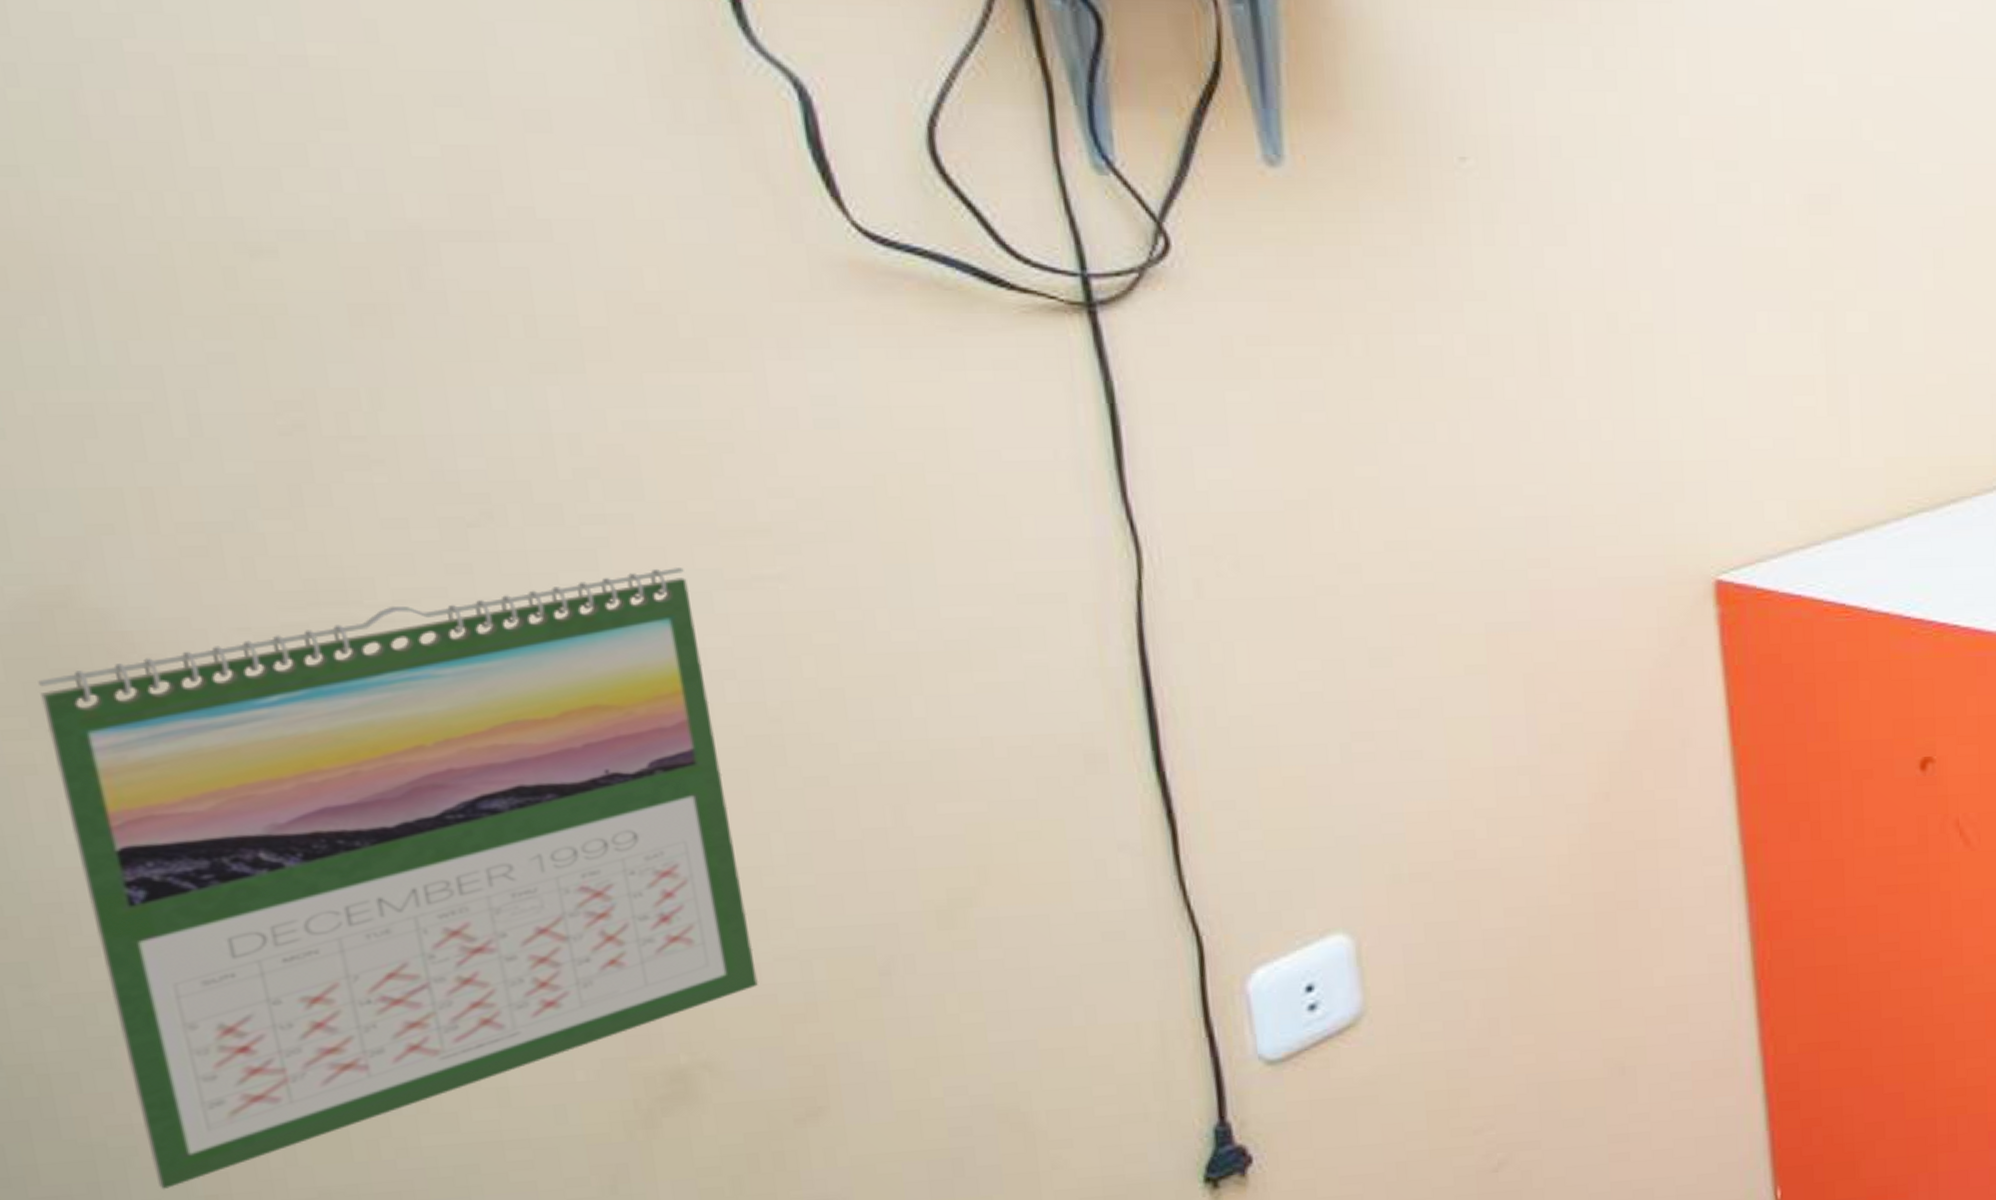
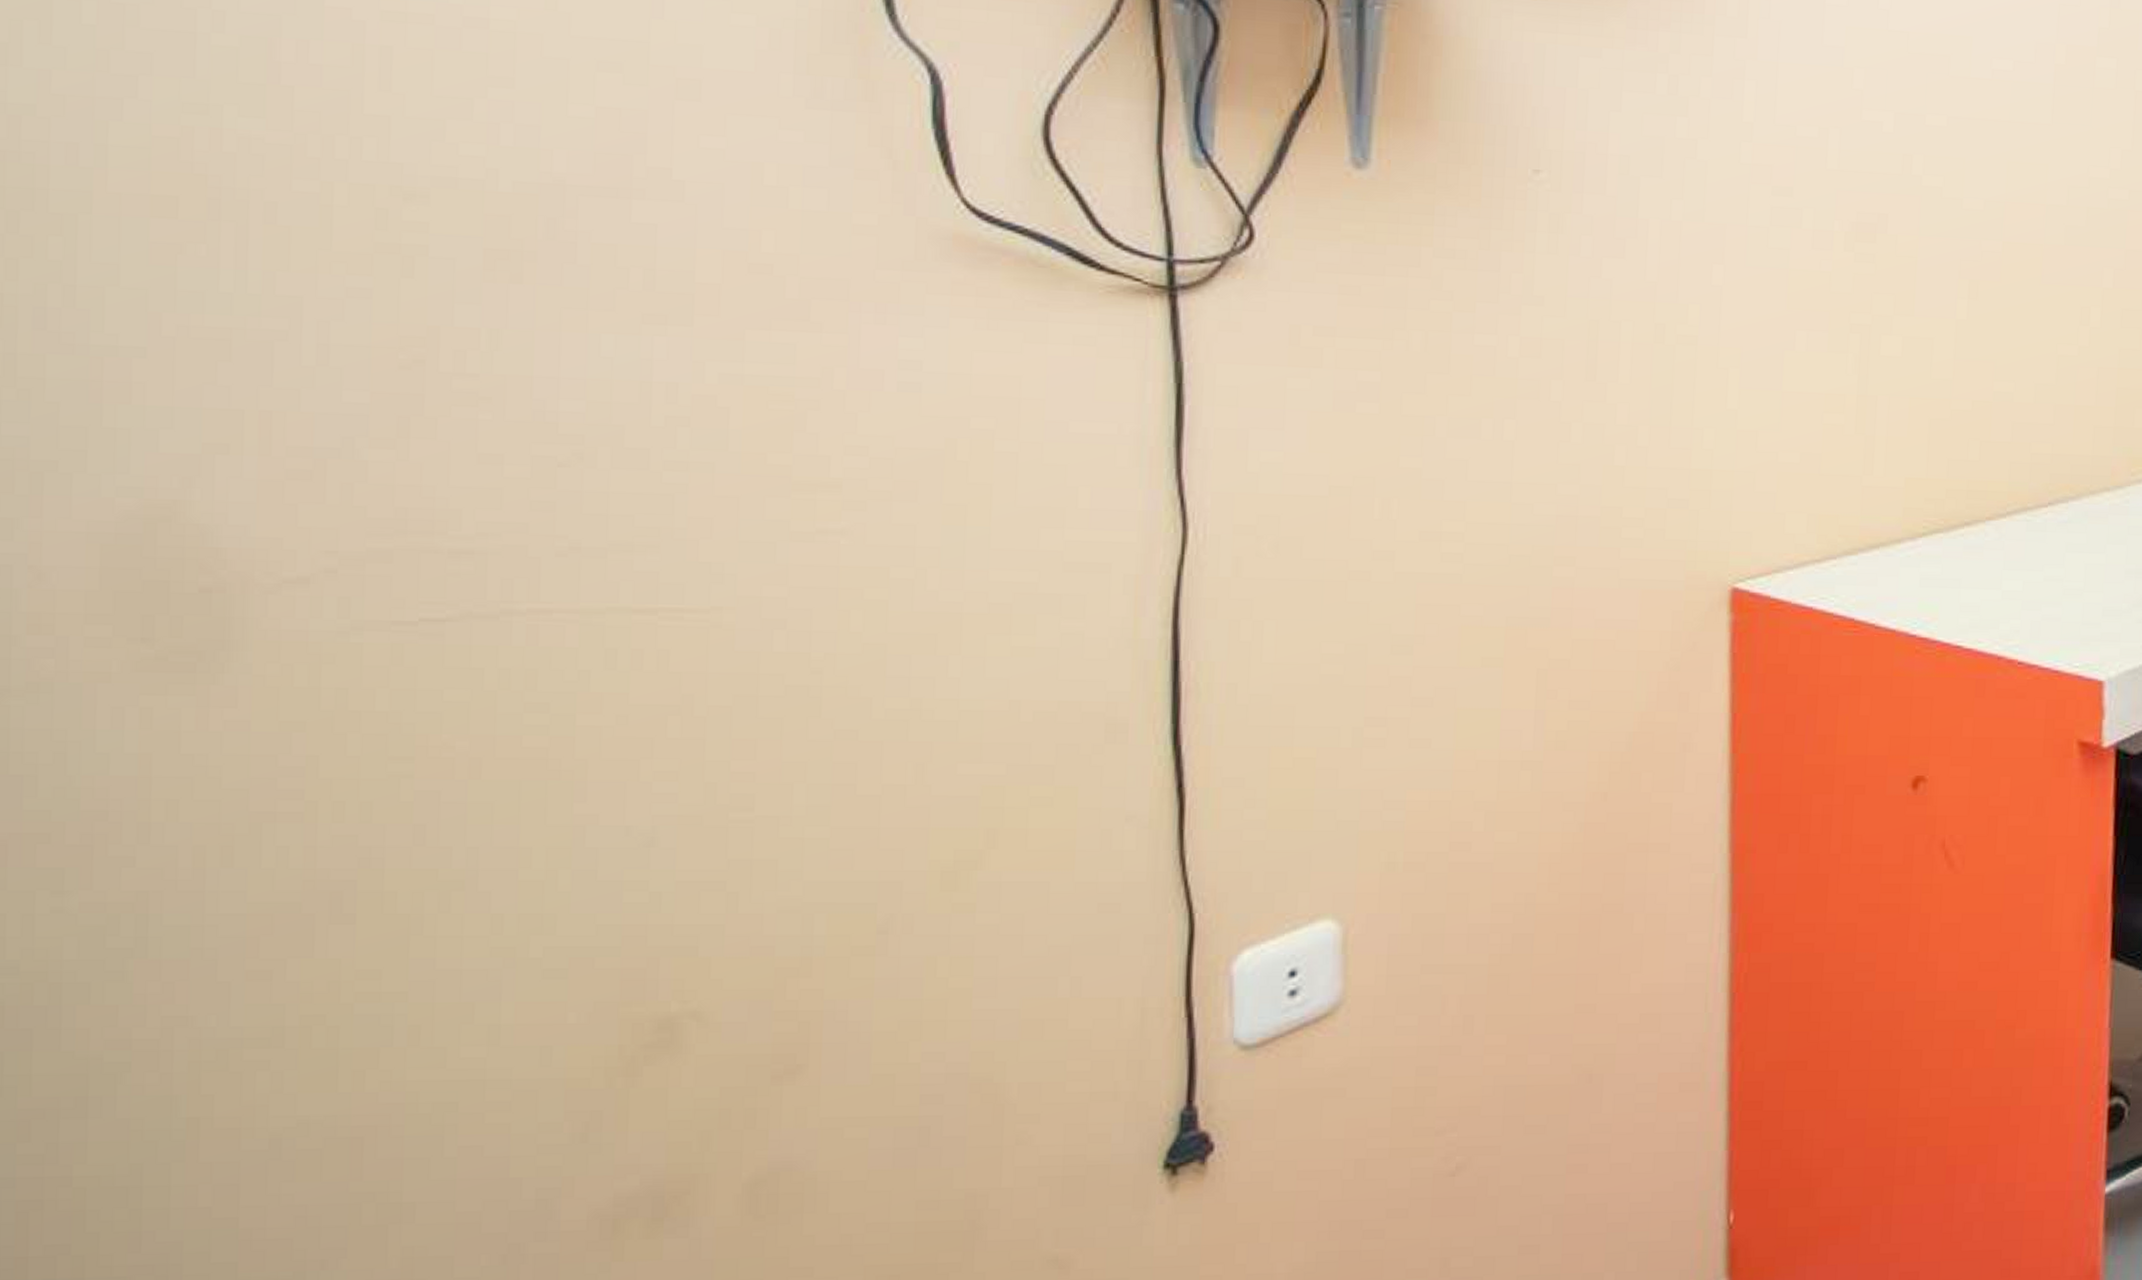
calendar: present [38,568,758,1190] -> none [128,516,759,1109]

